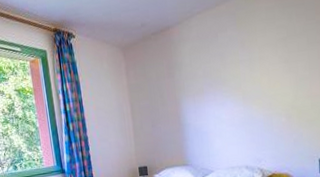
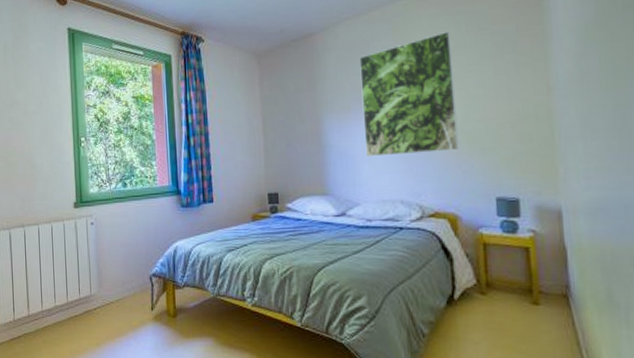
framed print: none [209,22,291,132] -> present [359,32,459,157]

